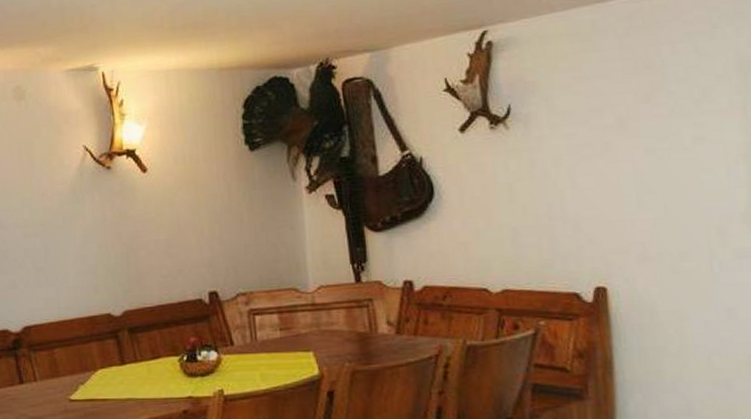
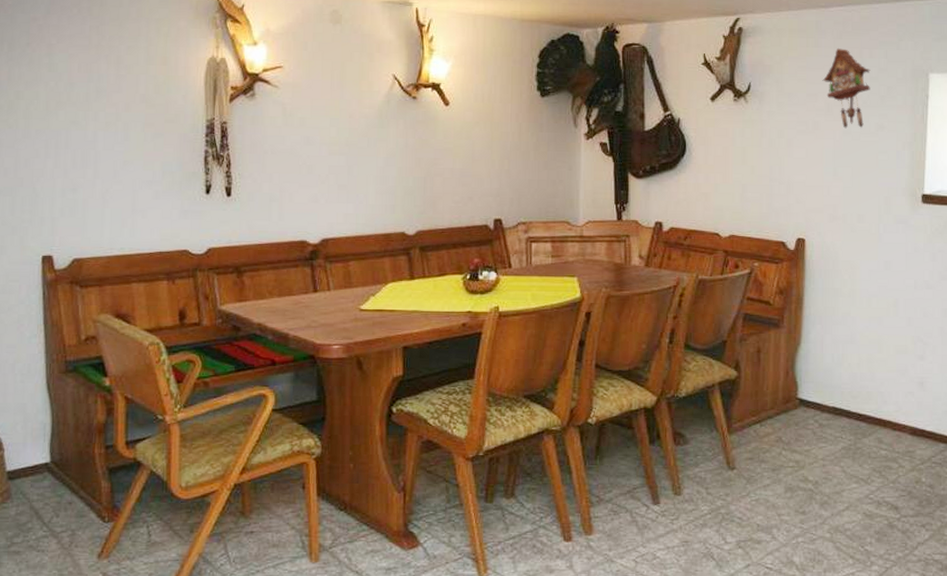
cuckoo clock: none [608,48,678,146] -> present [822,47,870,129]

